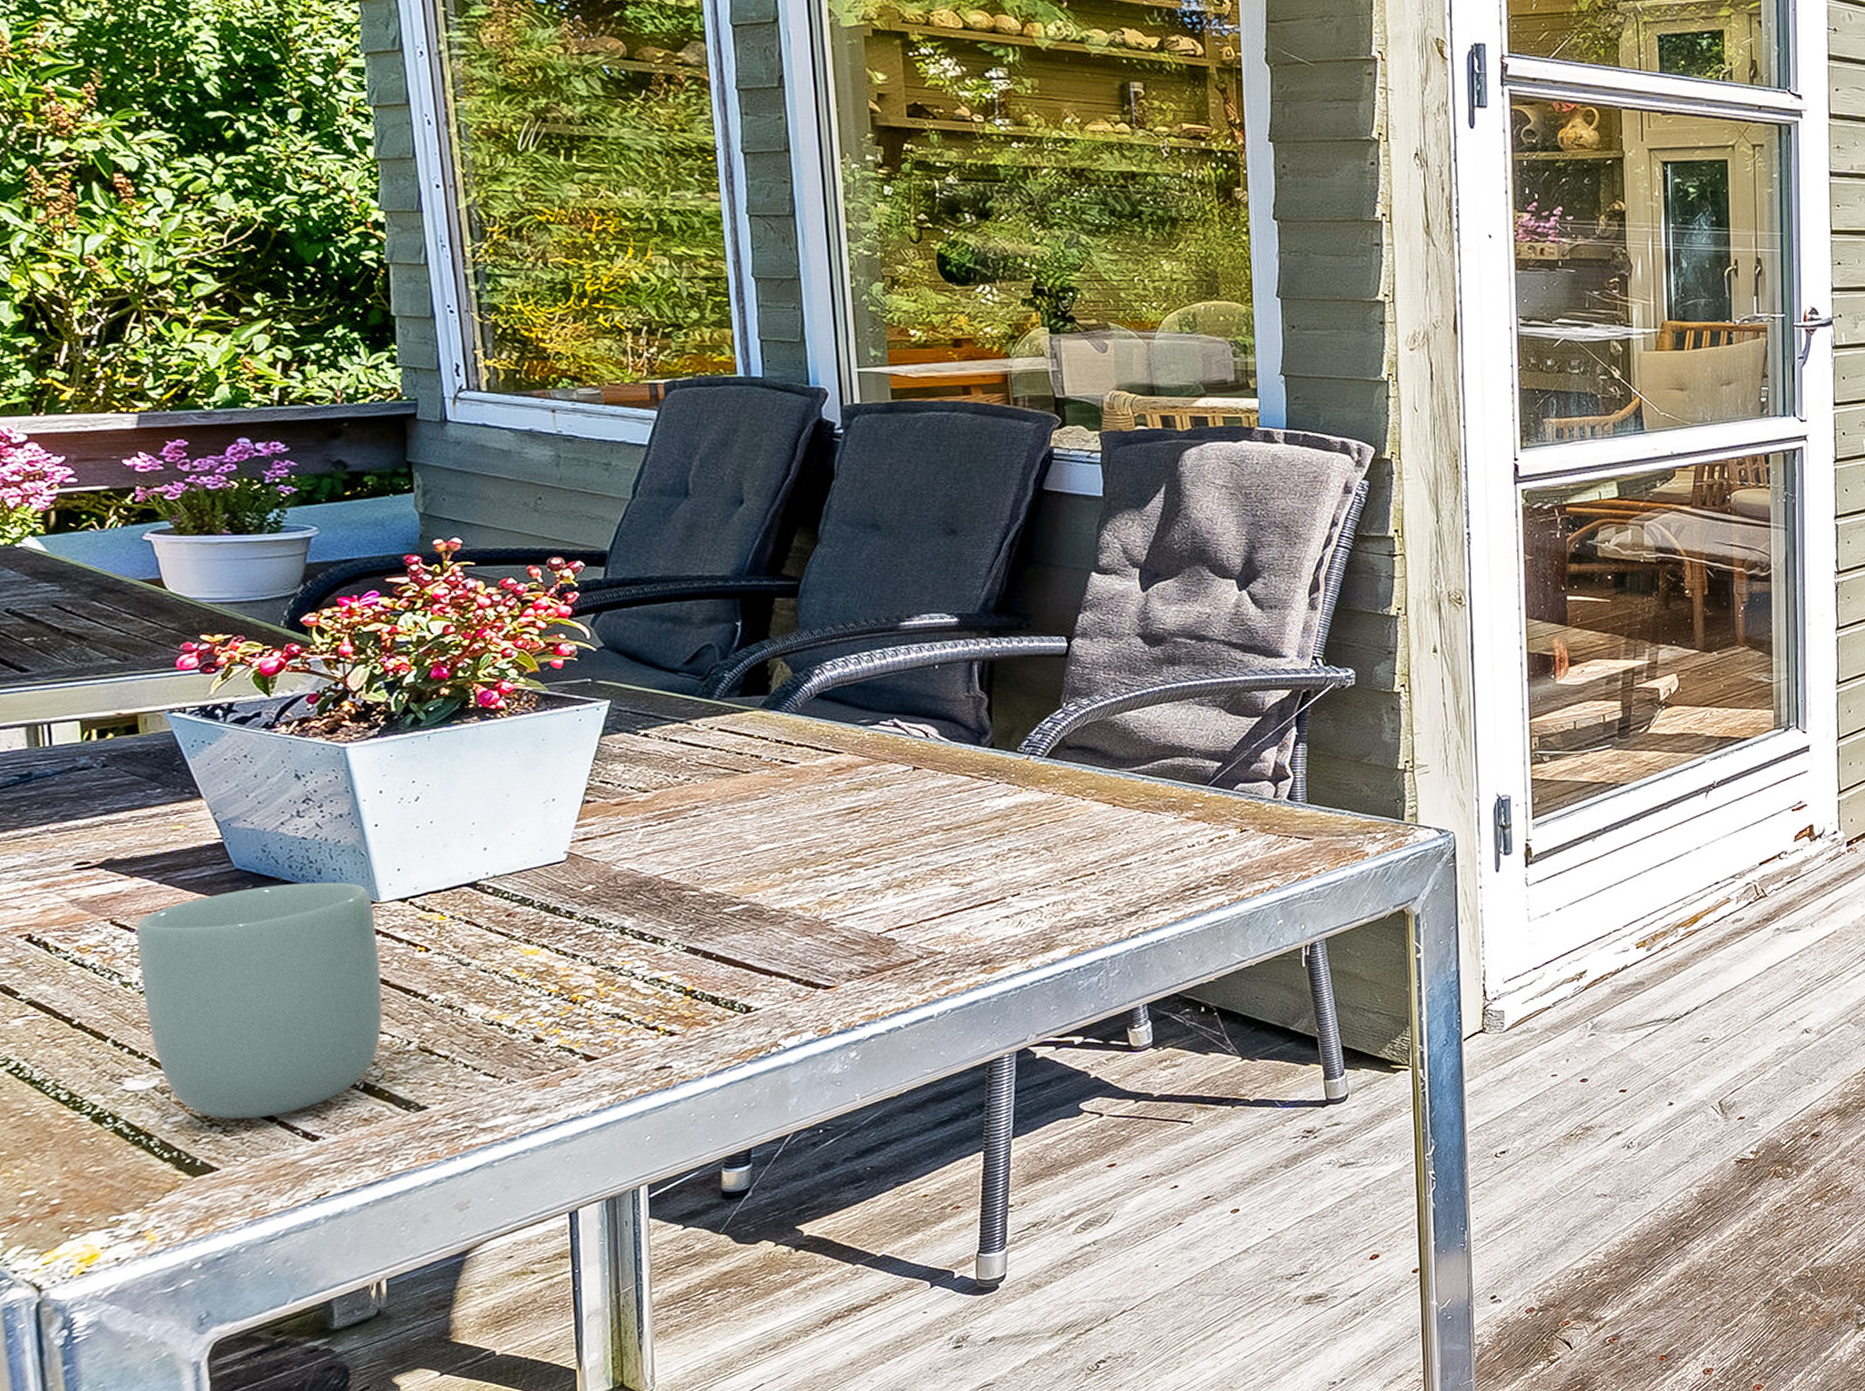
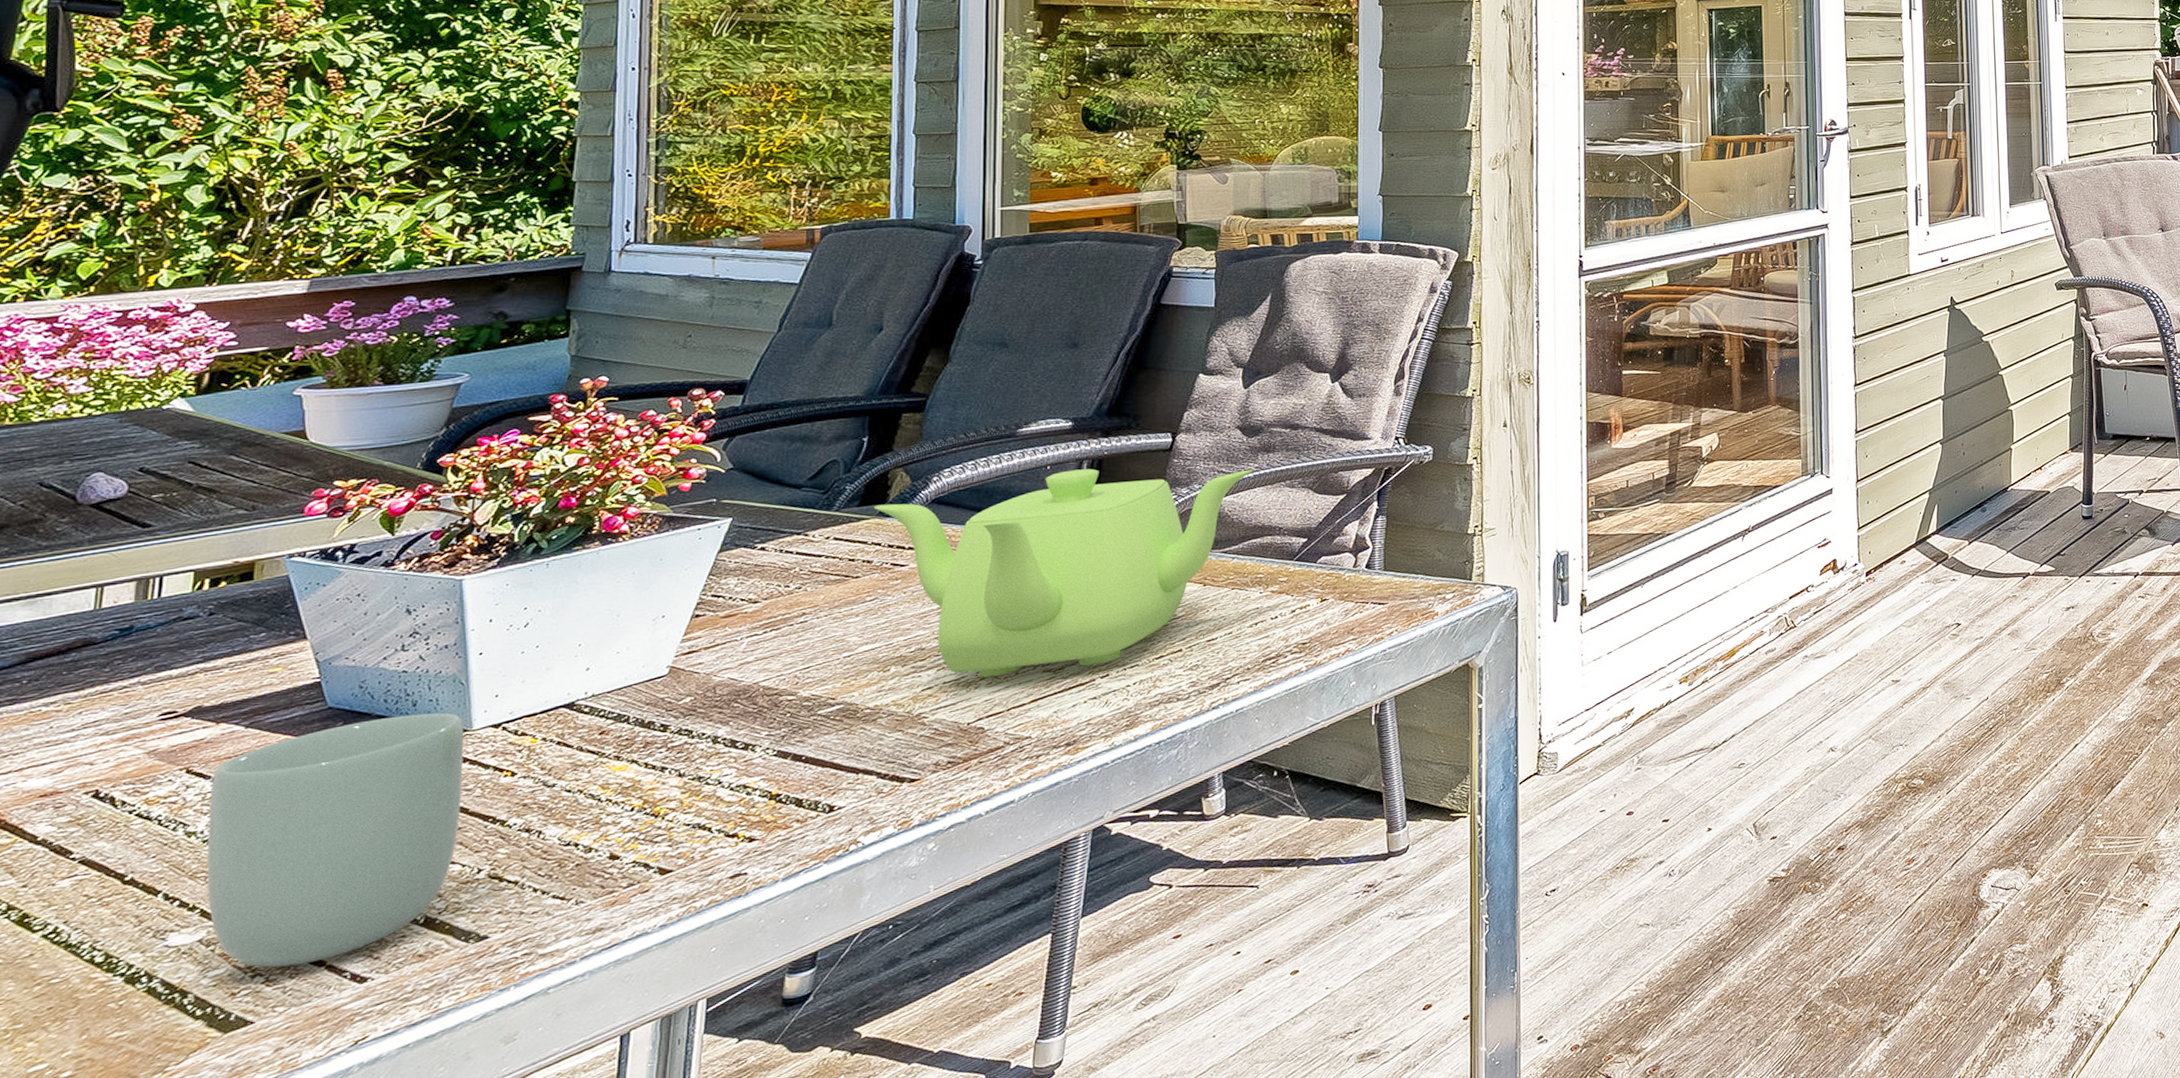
teapot: none [755,671,1157,887] -> present [873,468,1252,678]

